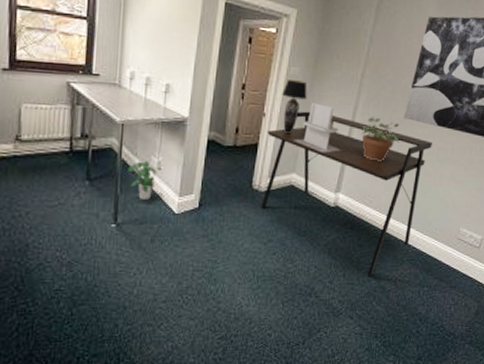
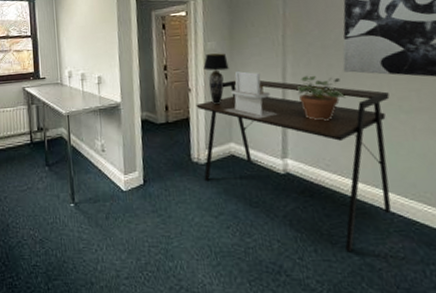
potted plant: present [127,160,157,201] -> none [77,144,102,181]

